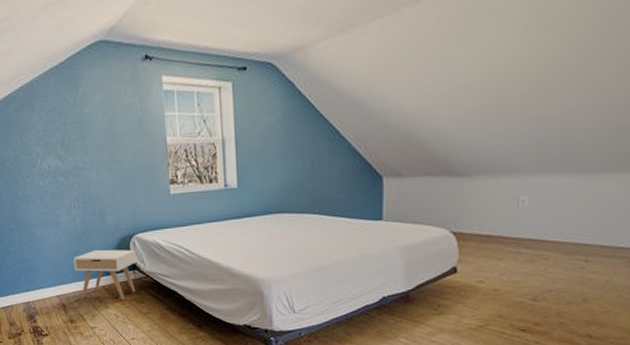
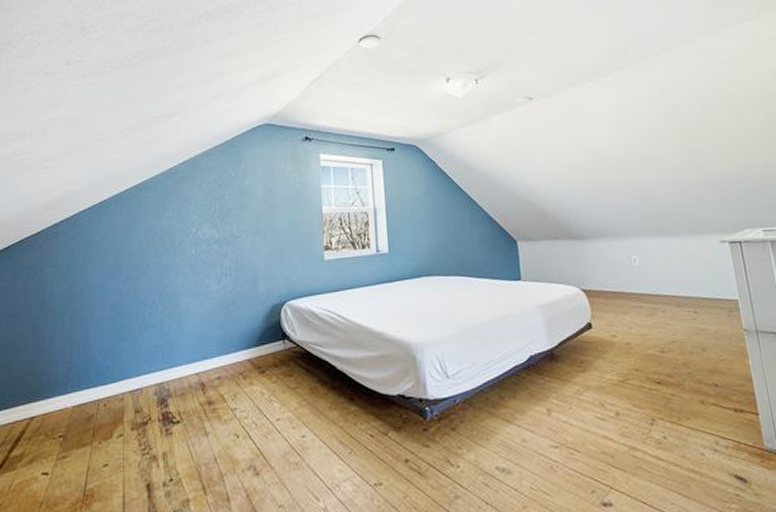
nightstand: present [73,249,137,300] -> none [219,317,288,374]

